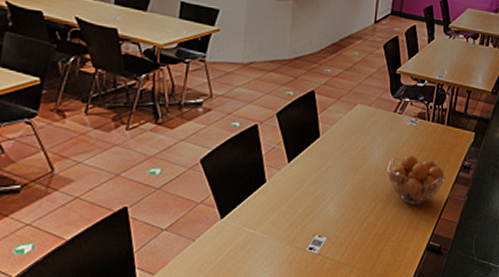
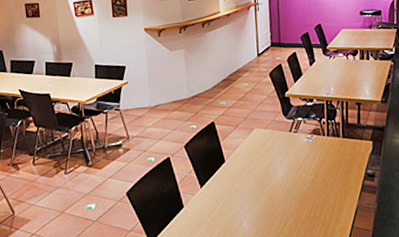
fruit basket: present [387,155,446,205] -> none [292,169,351,216]

